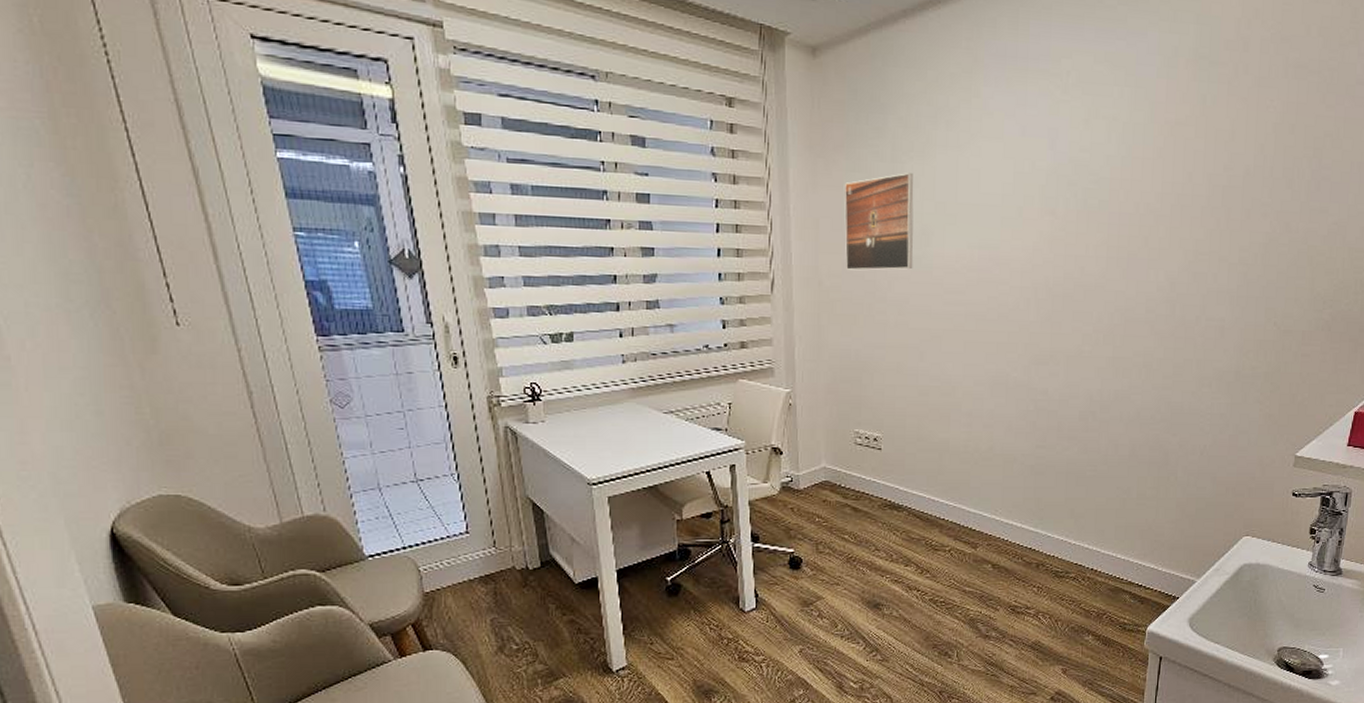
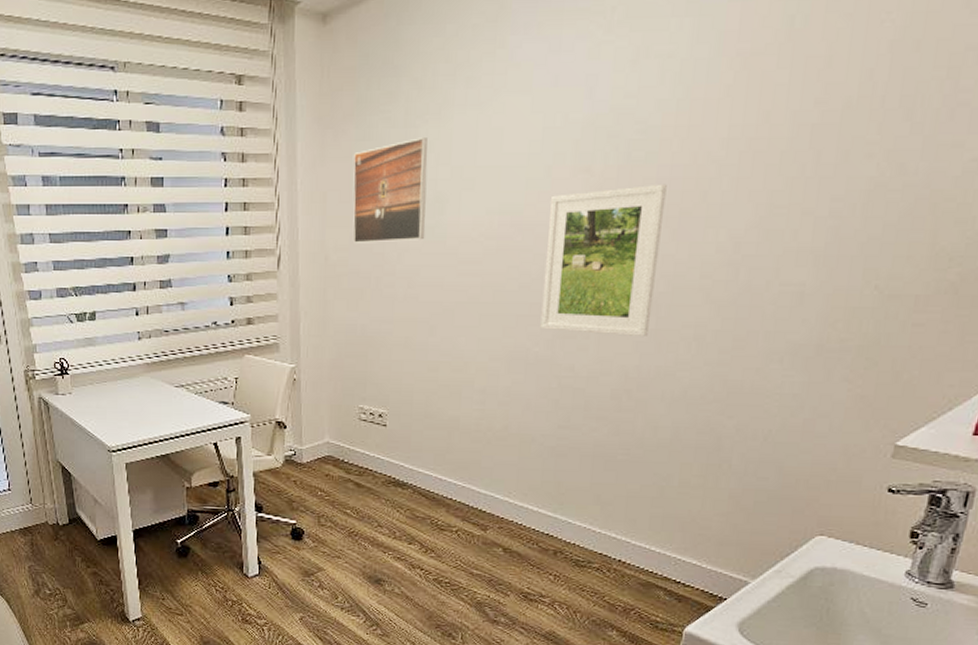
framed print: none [1018,228,1117,363] -> present [540,184,667,336]

